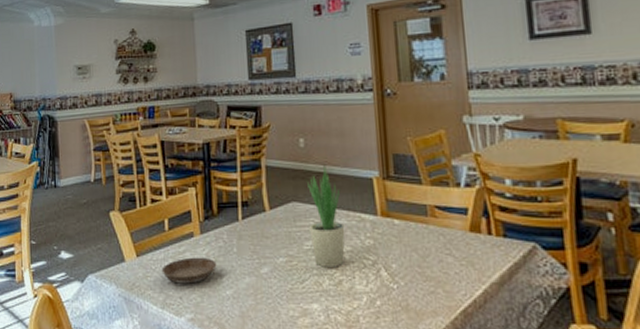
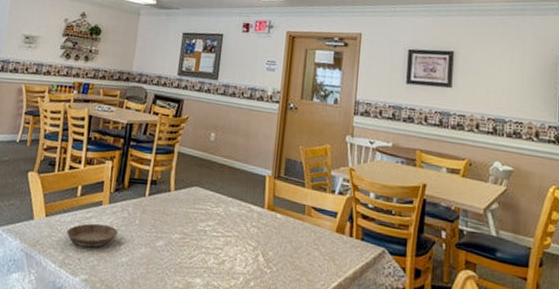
potted plant: present [306,164,345,267] -> none [204,158,238,249]

